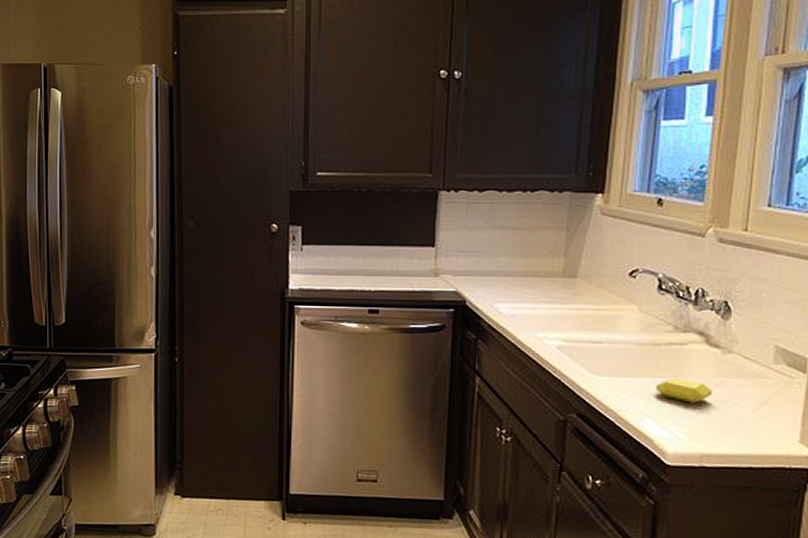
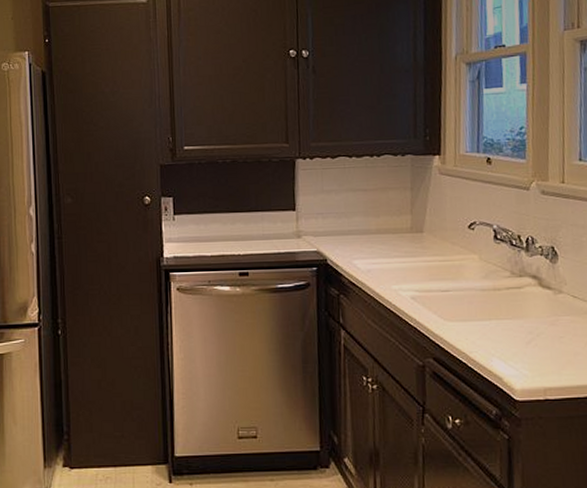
soap bar: present [655,376,713,403] -> none [500,318,549,341]

